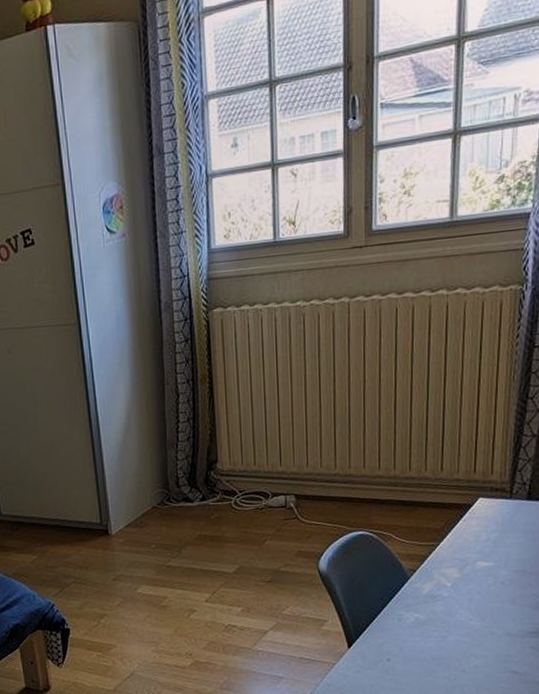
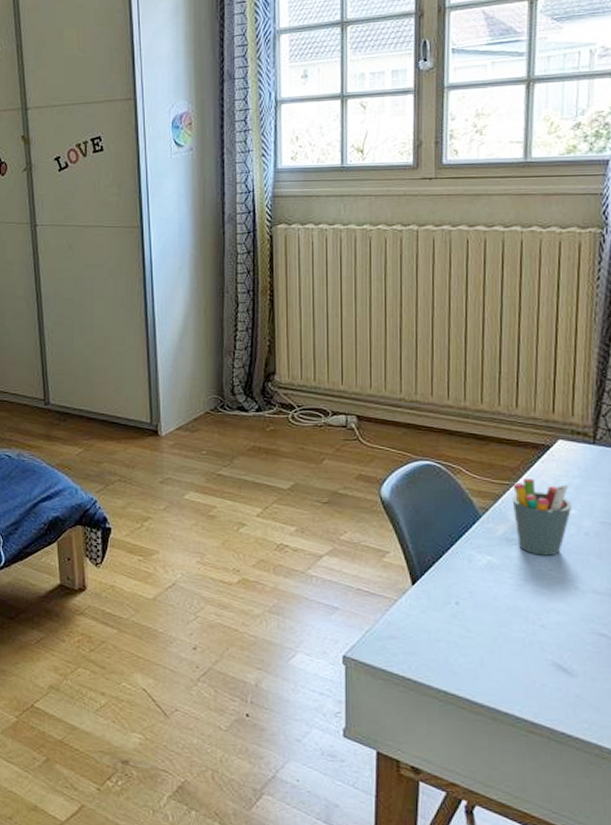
pen holder: none [437,537,491,608] -> present [512,479,573,556]

